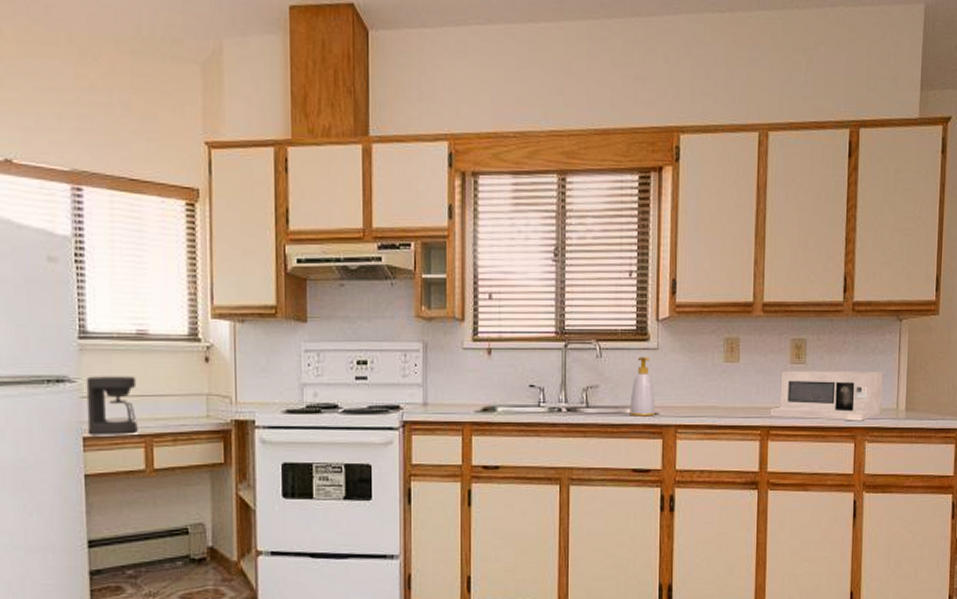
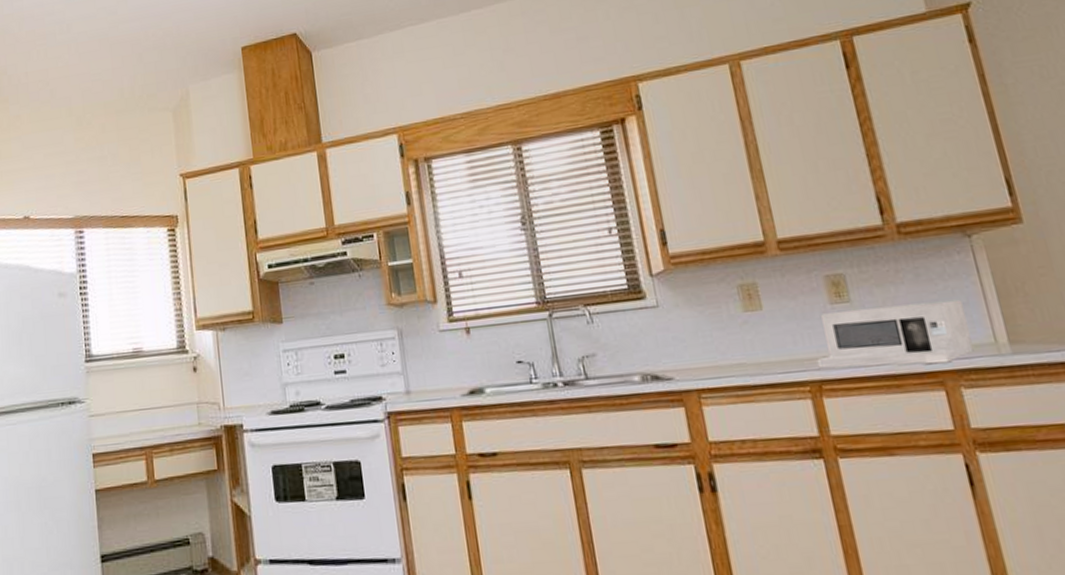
coffee maker: present [86,376,138,436] -> none [93,392,139,452]
soap bottle: present [629,357,656,417] -> none [635,316,671,385]

